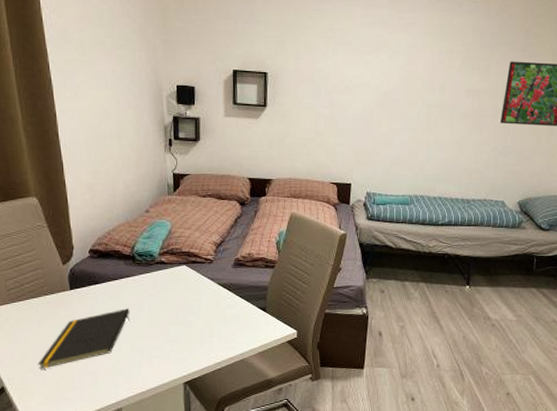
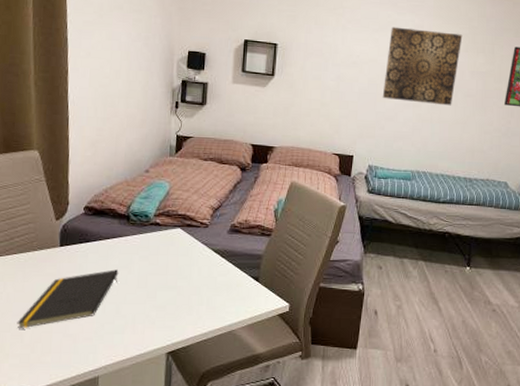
wall art: none [377,47,457,127] -> present [382,26,463,106]

